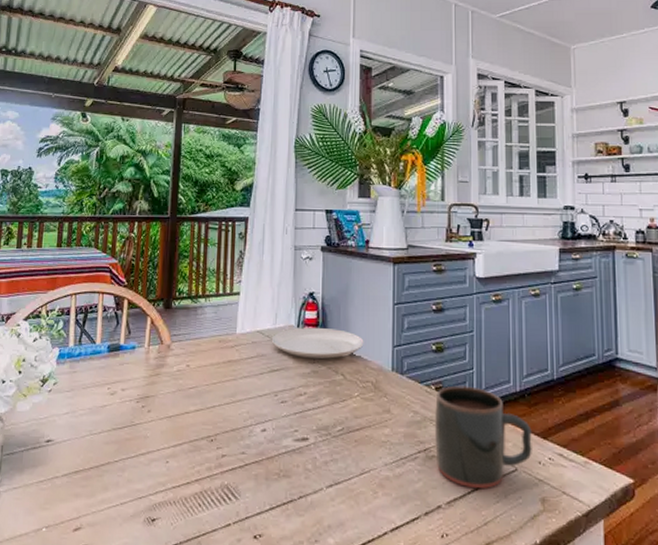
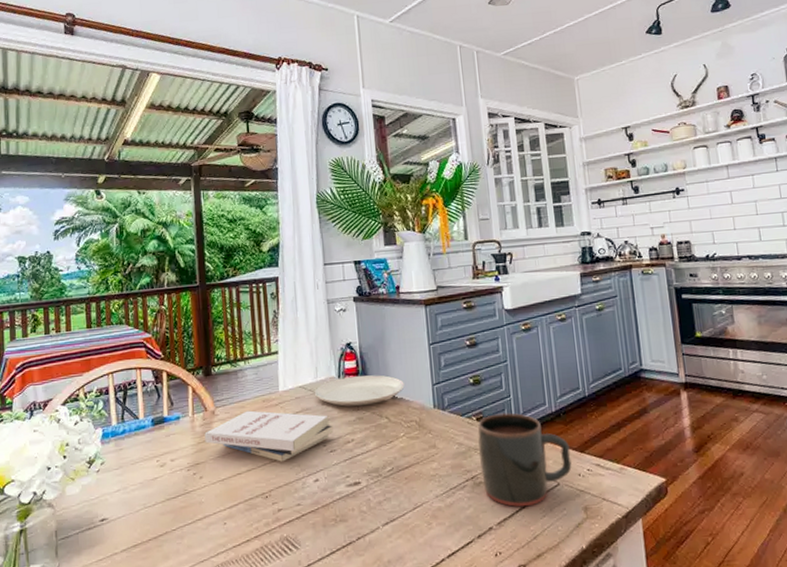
books: none [157,349,287,406] -> present [204,410,334,462]

